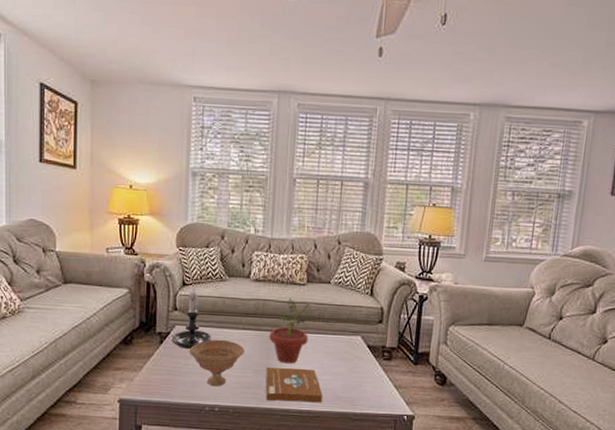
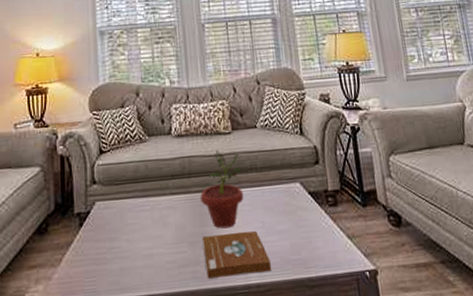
candle holder: present [171,289,212,349] -> none [92,156,138,229]
bowl: present [189,339,245,387] -> none [113,210,176,271]

